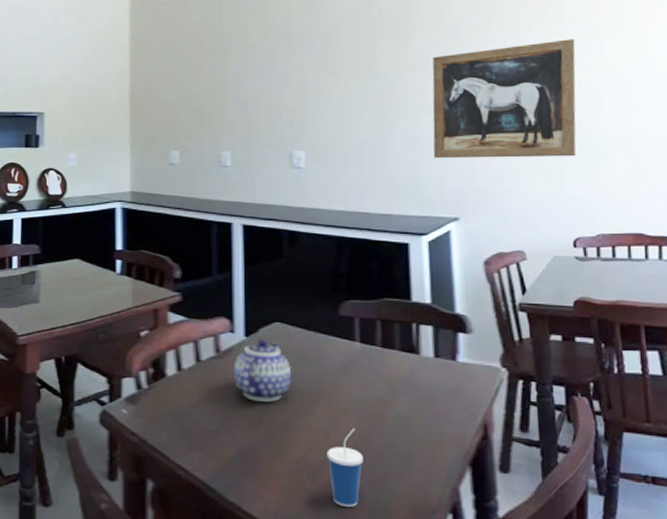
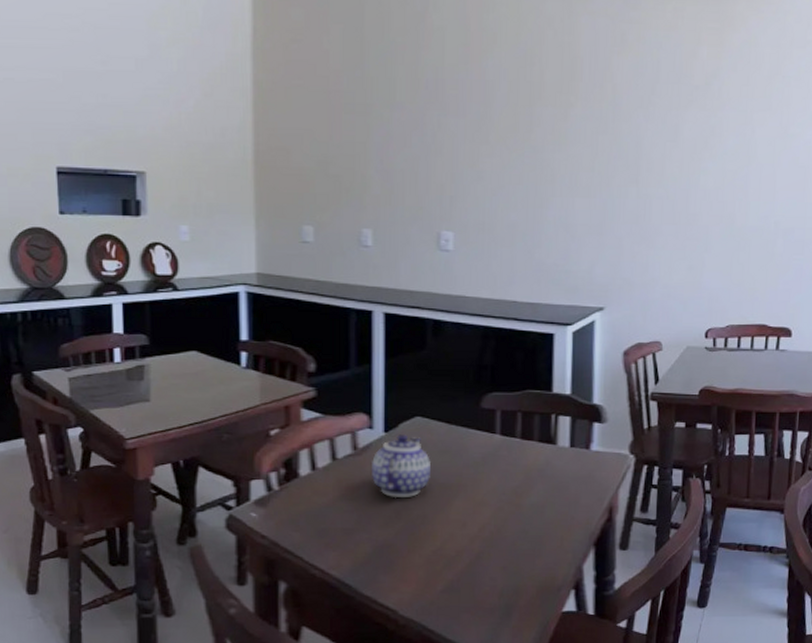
cup: present [327,427,363,507] -> none [463,517,497,591]
wall art: present [432,39,577,159] -> none [584,121,731,247]

